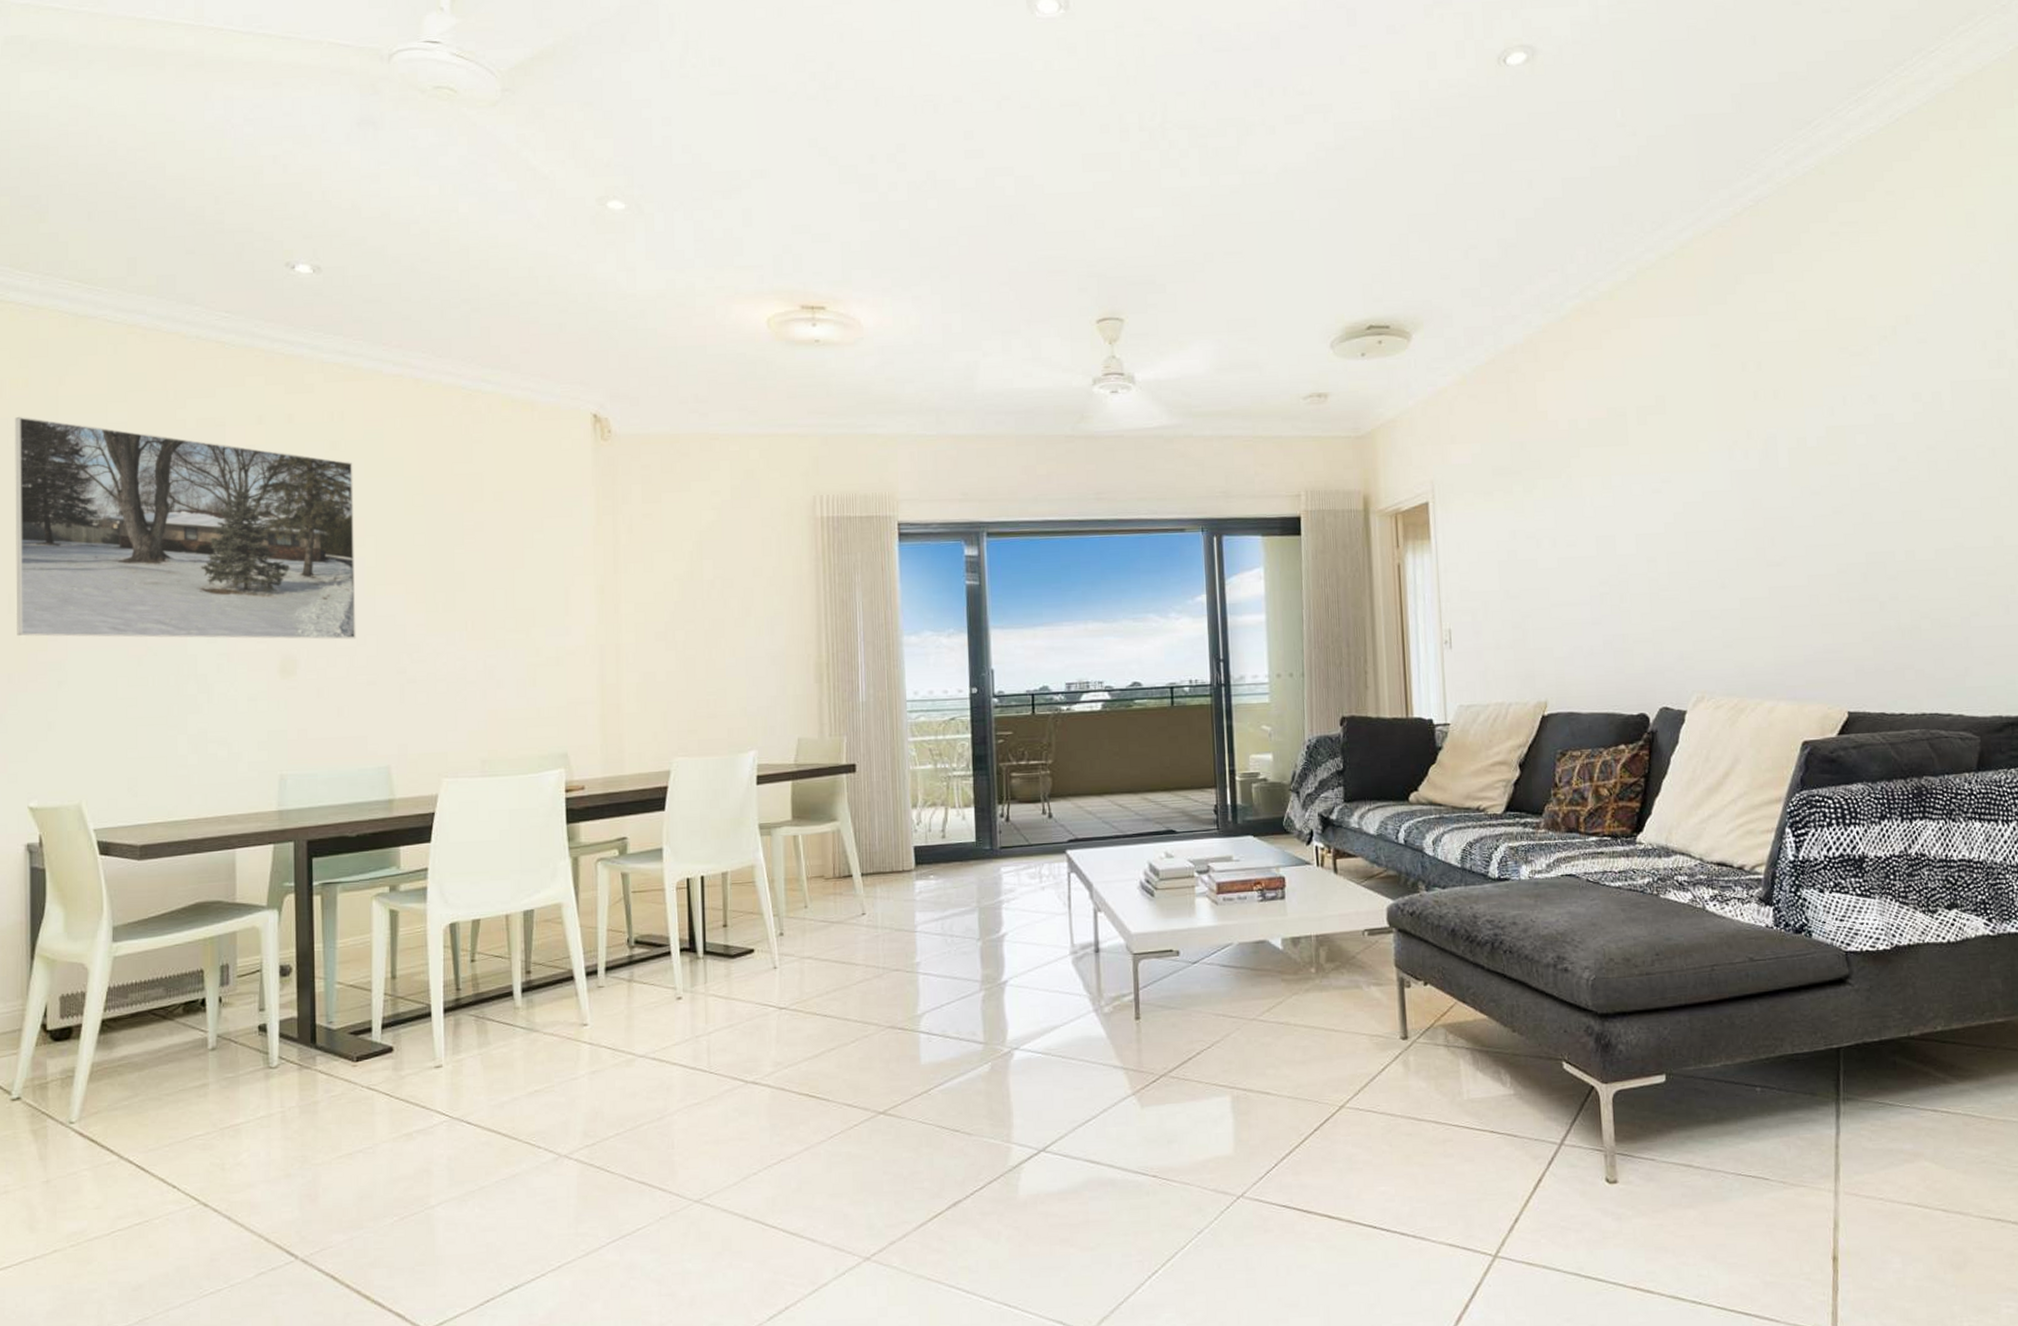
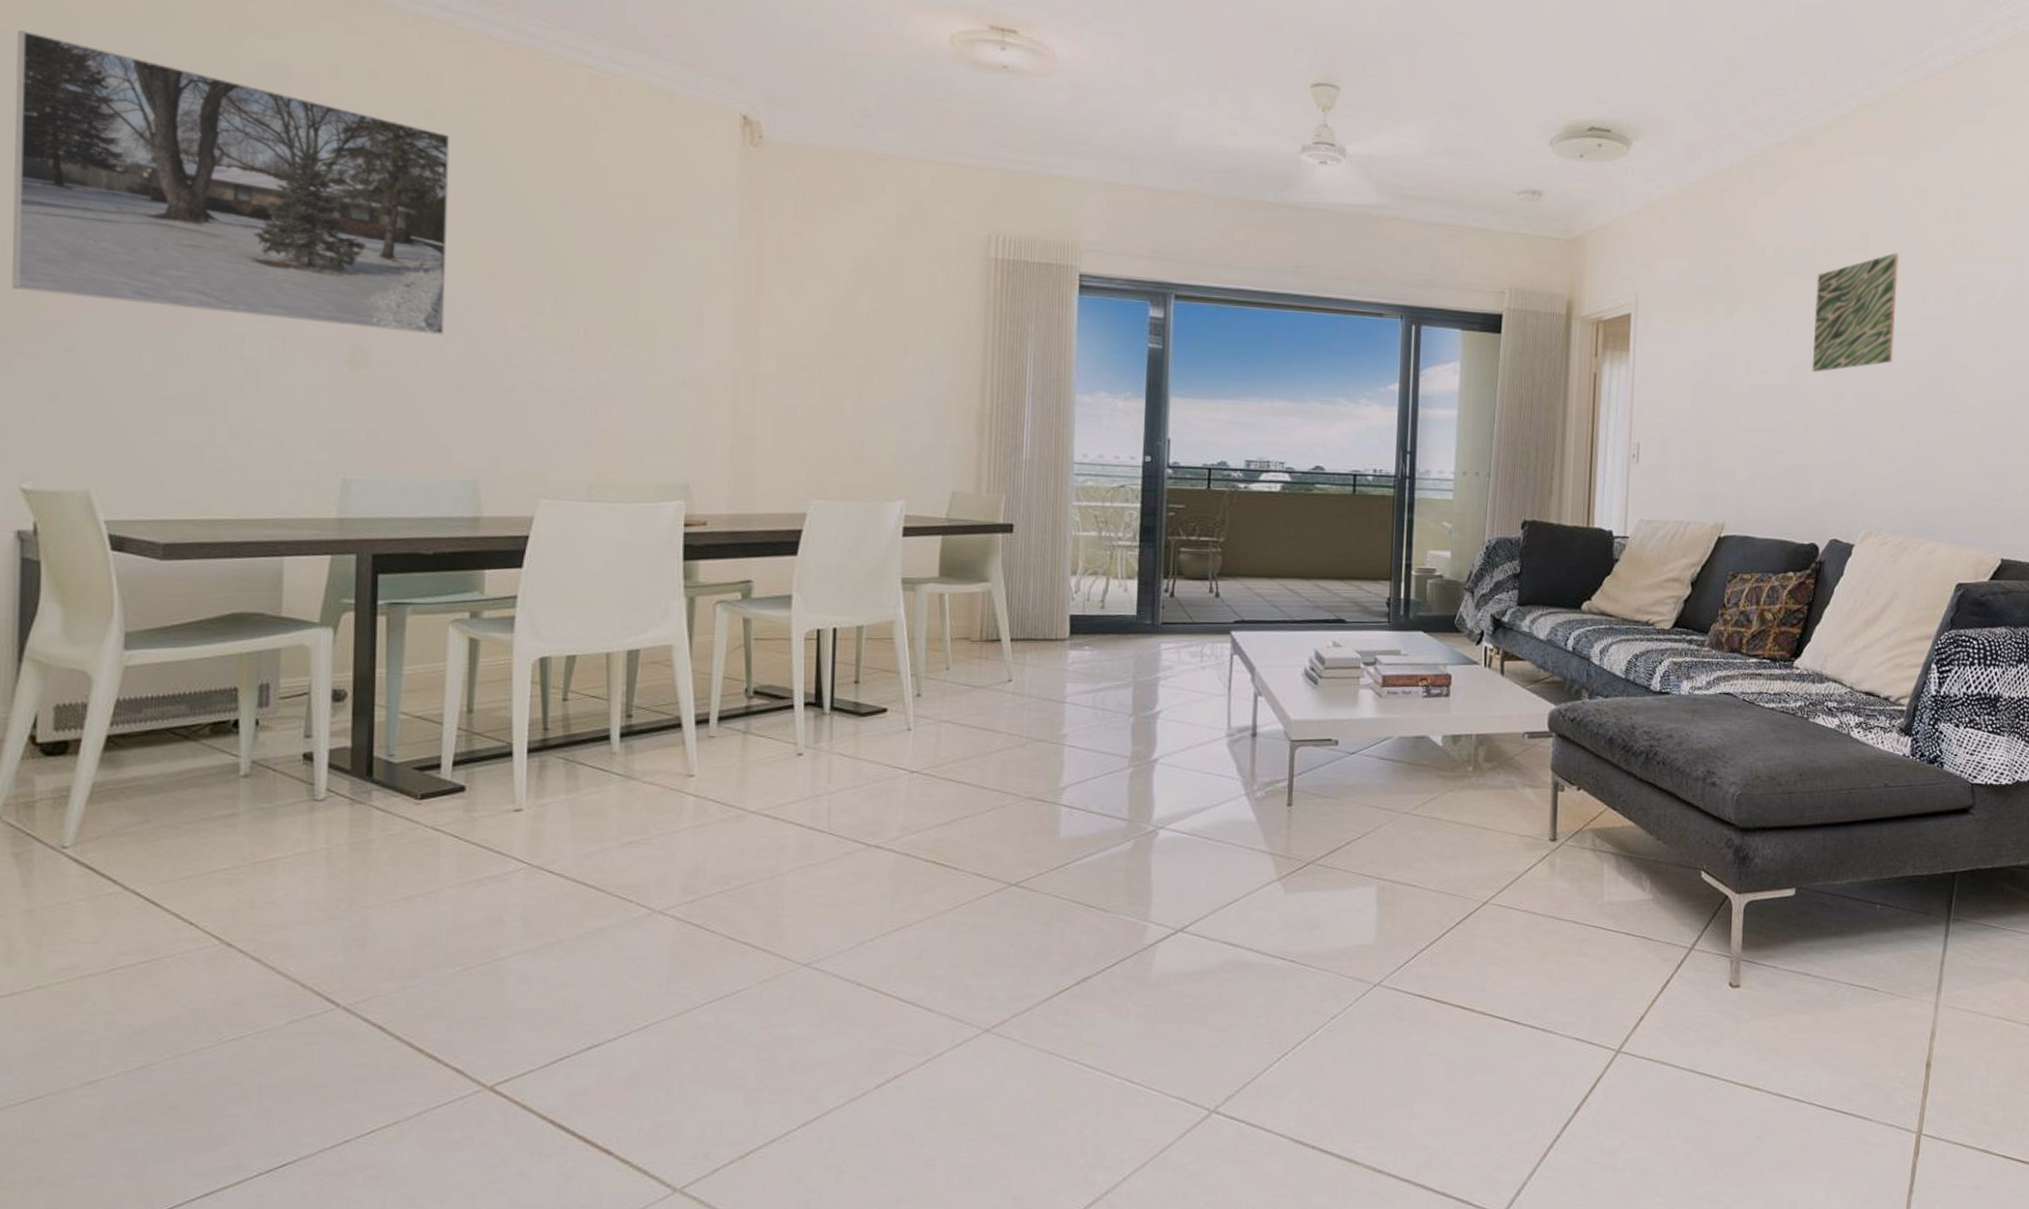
wall art: none [1615,410,1705,540] -> present [1812,252,1899,372]

